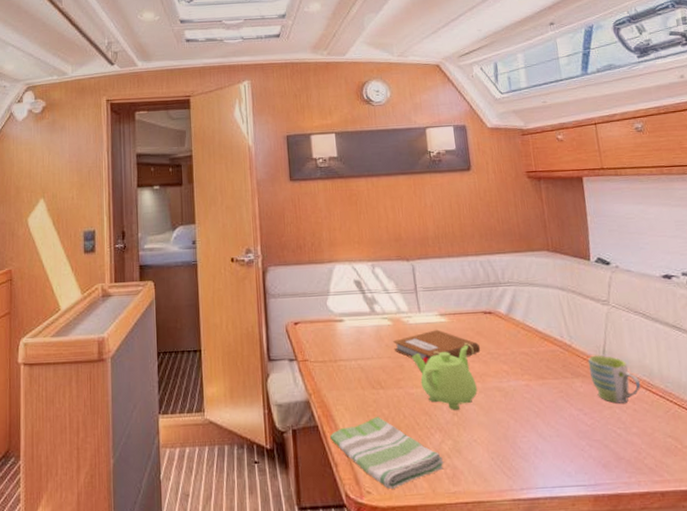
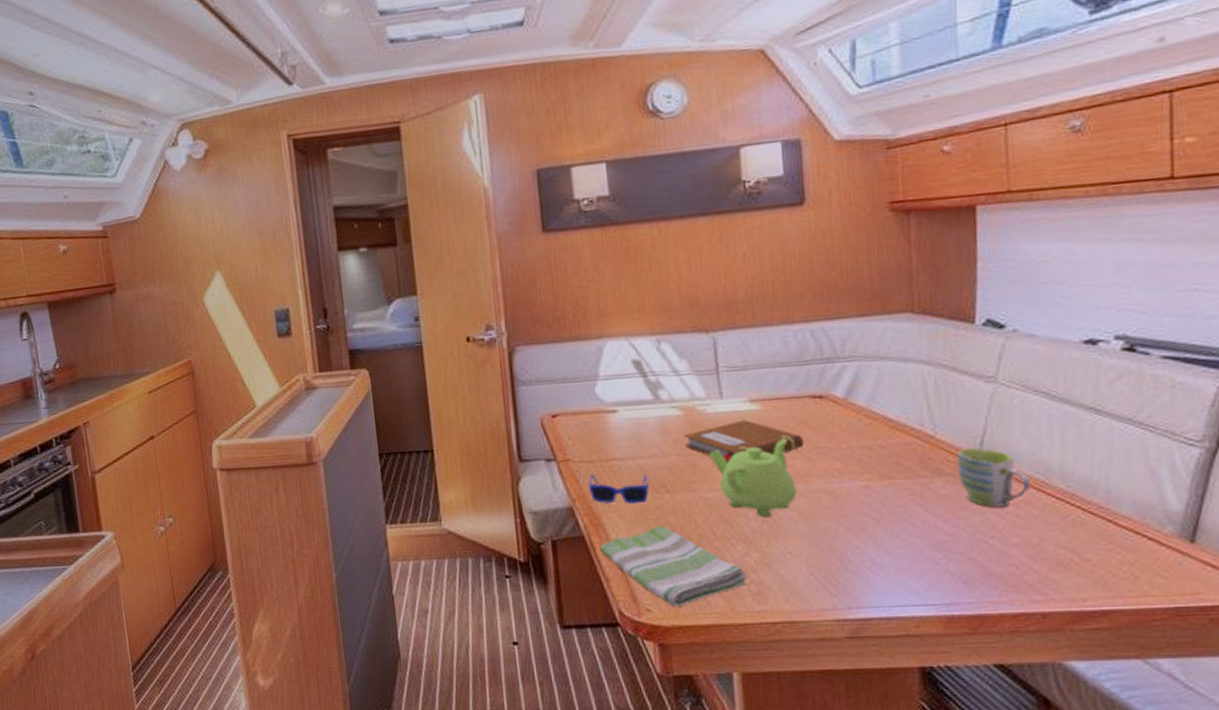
sunglasses: none [321,372,368,399] -> present [588,473,650,505]

